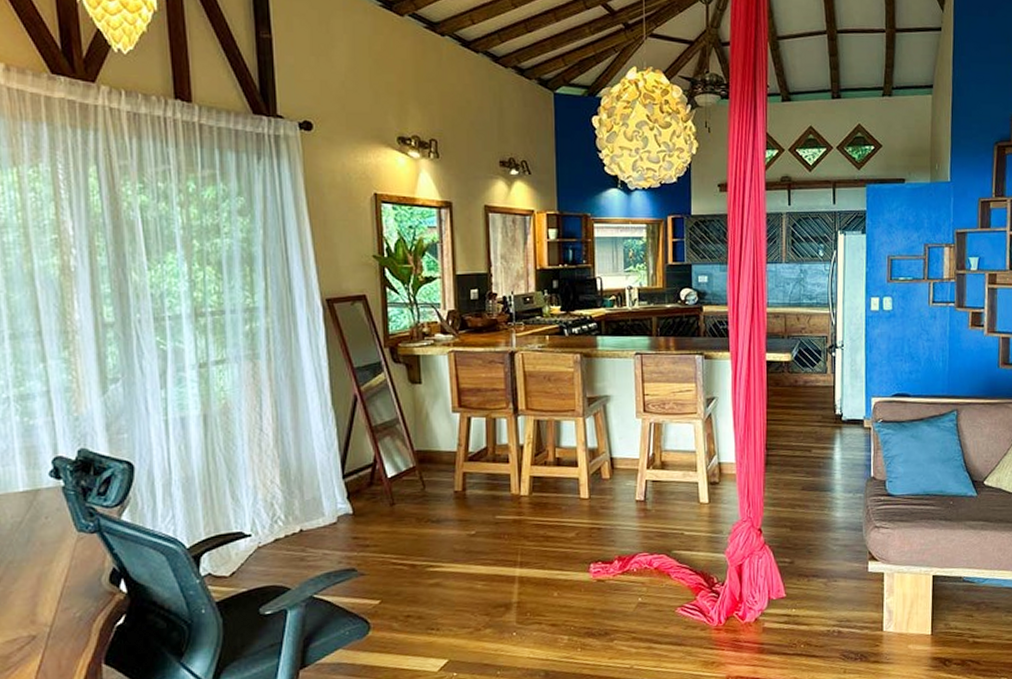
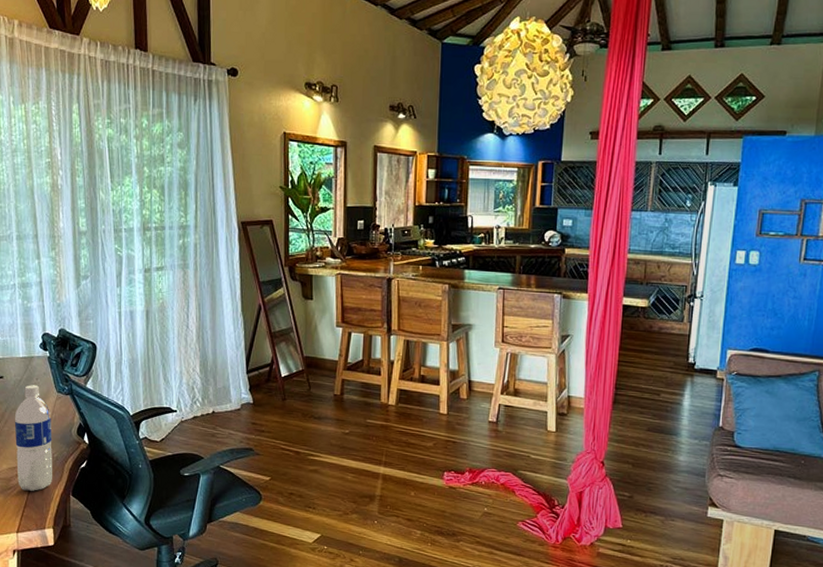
water bottle: none [13,525,74,668] -> present [14,385,52,491]

